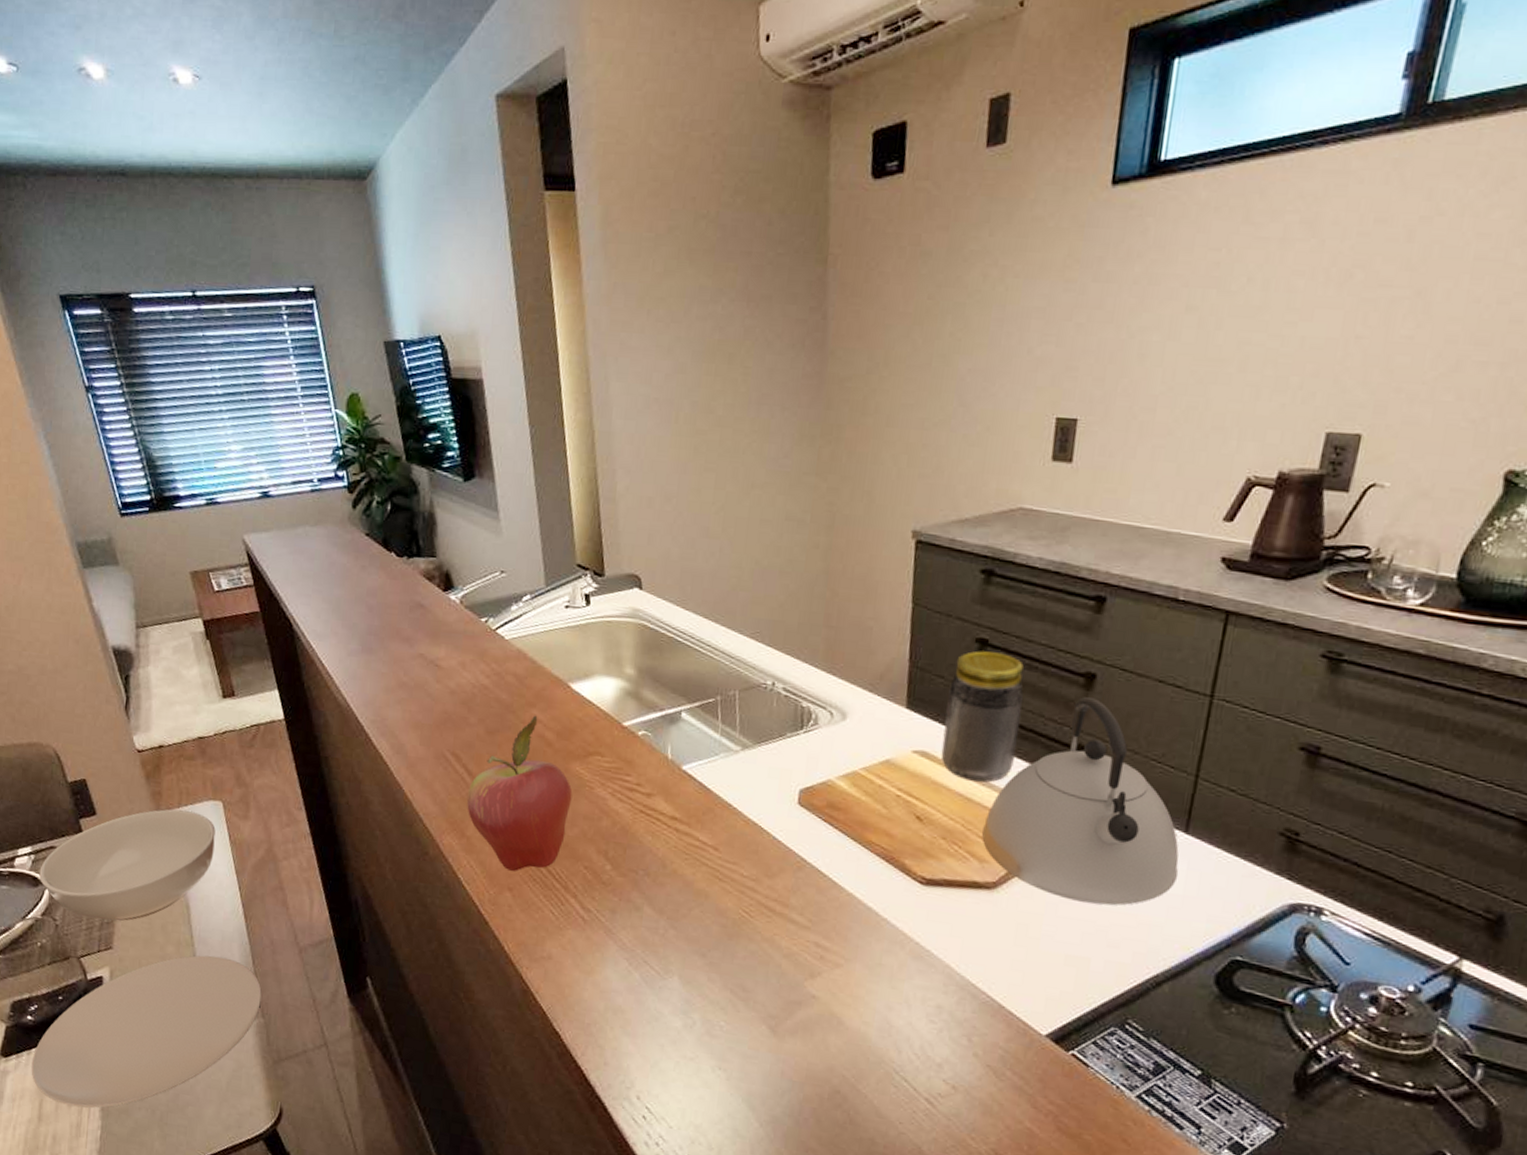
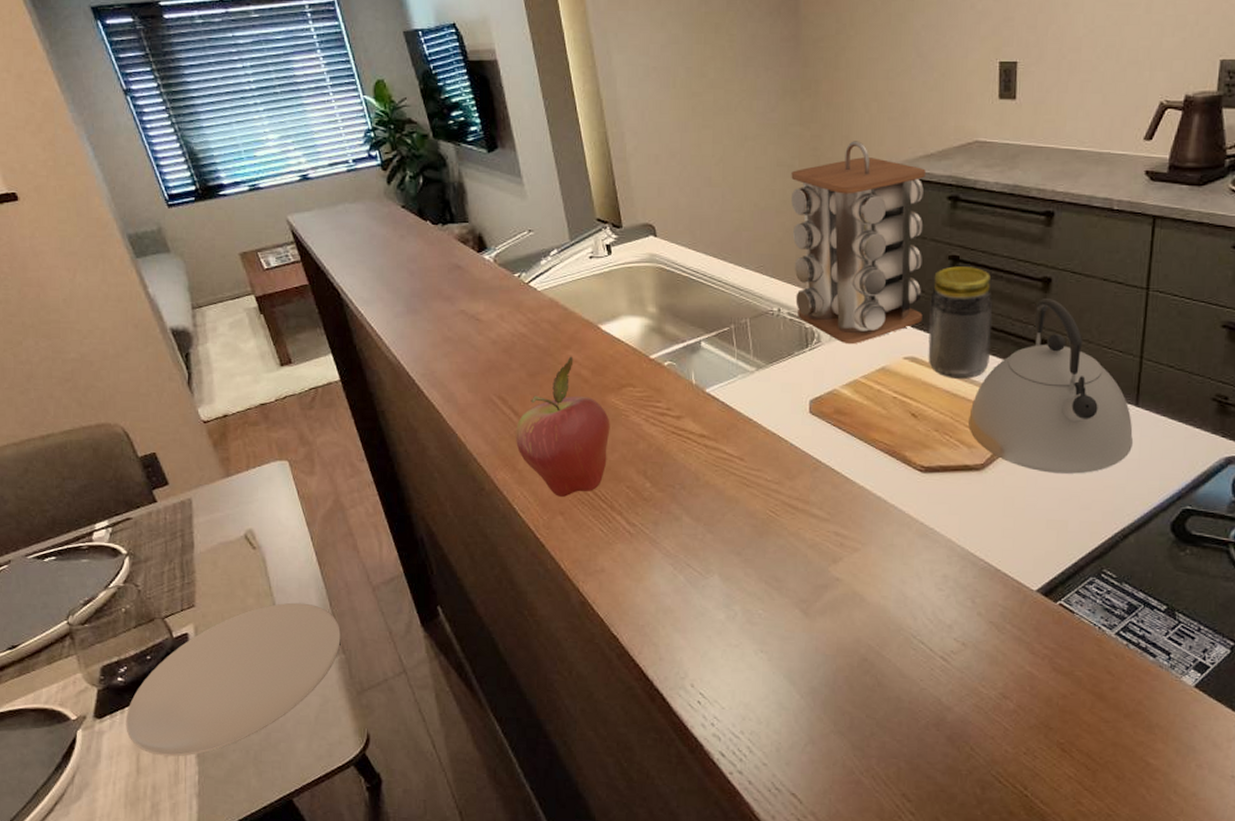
bowl: present [39,809,216,921] -> none [118,472,284,581]
spice rack: none [793,497,958,731] -> present [791,141,926,345]

